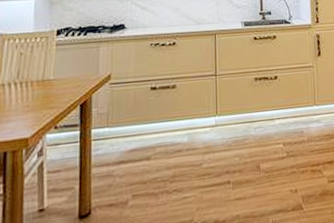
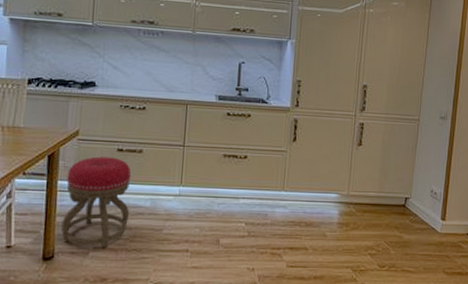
stool: none [98,96,168,195] -> present [61,156,132,249]

